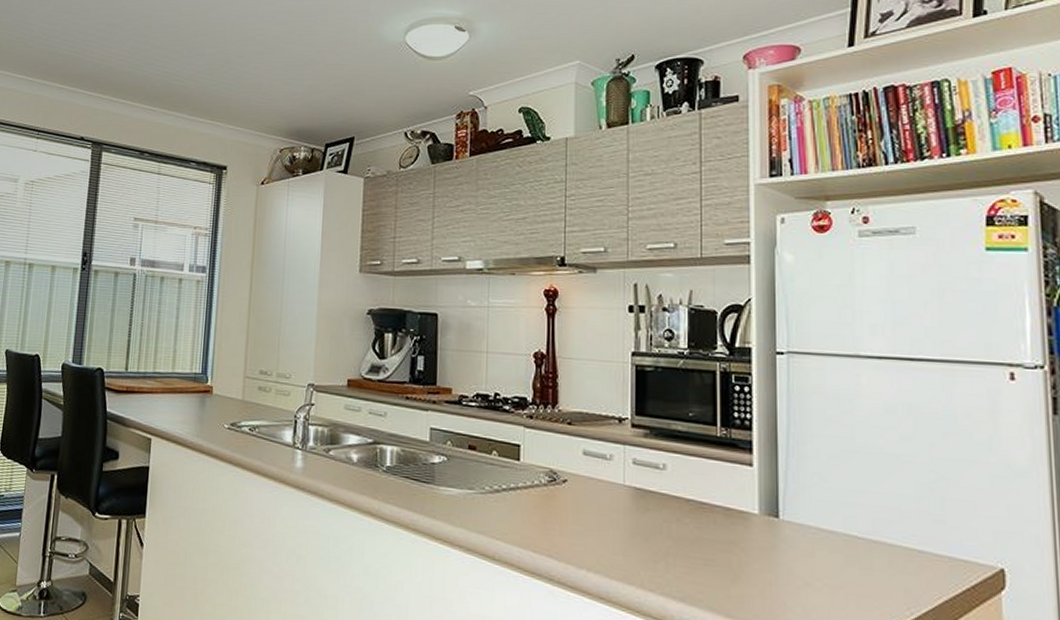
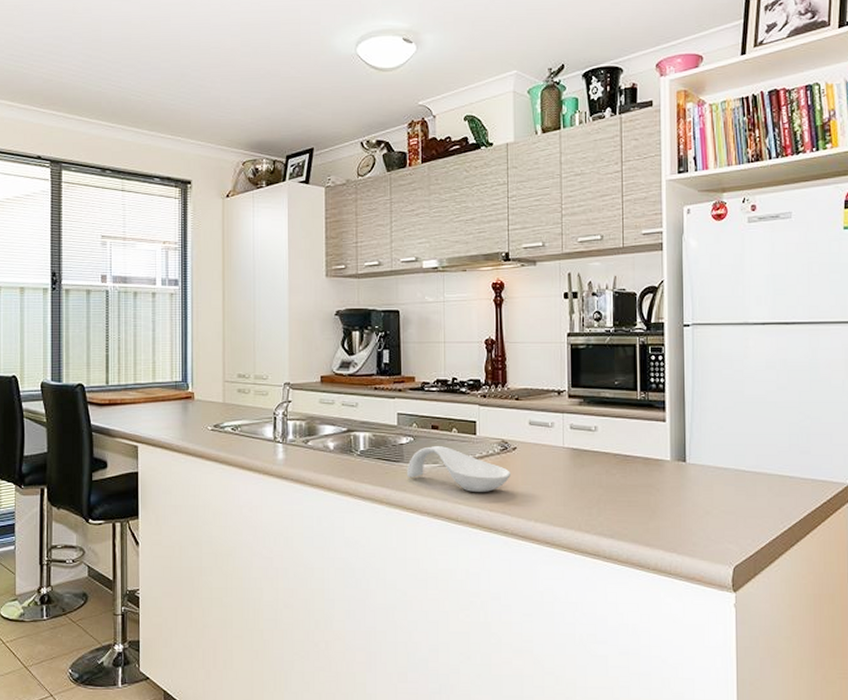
spoon rest: none [437,469,559,529] -> present [406,446,510,492]

